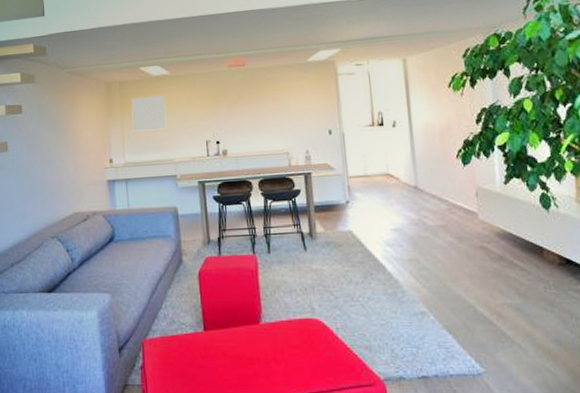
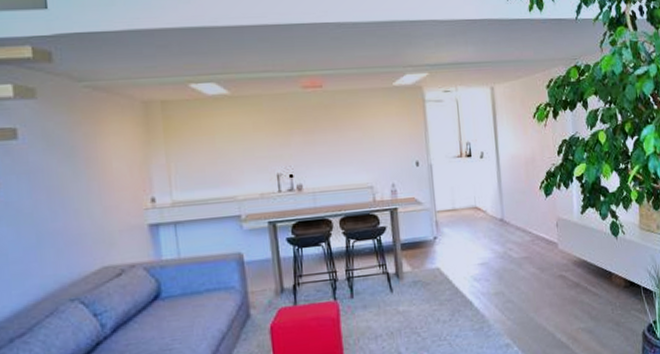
wall art: present [131,96,167,132] -> none [179,120,227,164]

